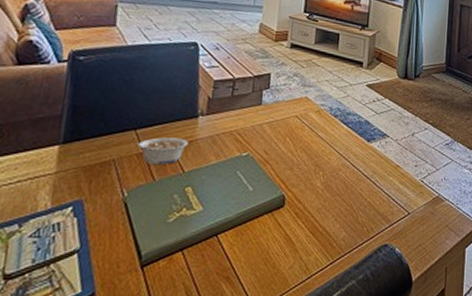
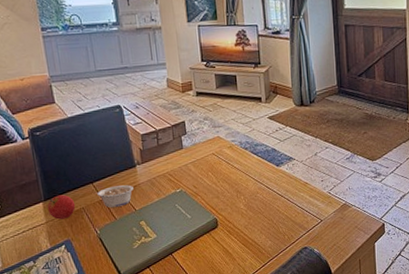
fruit: none [63,138,105,171] -> present [47,194,76,220]

